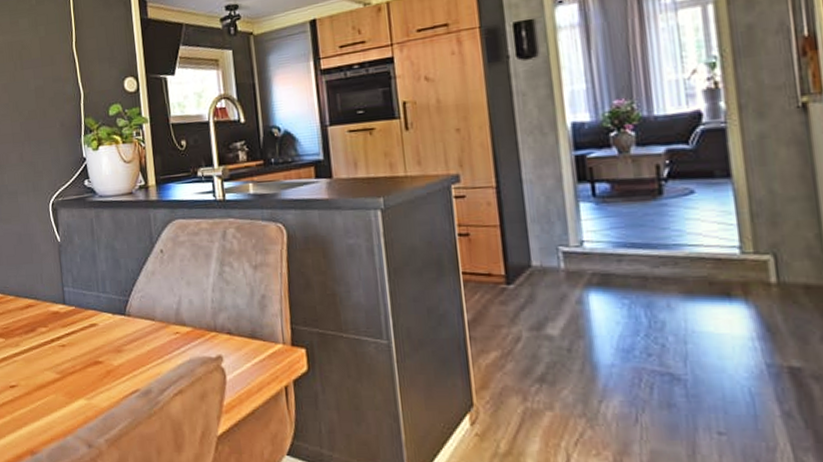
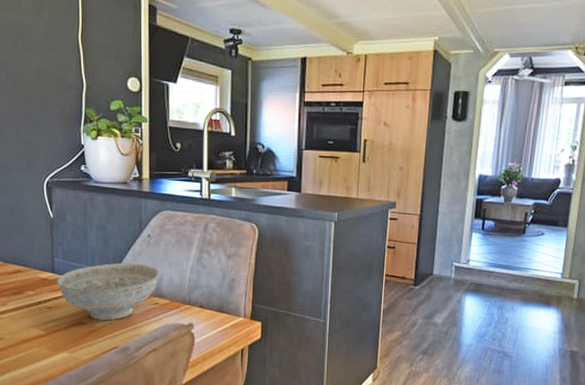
decorative bowl: none [68,285,177,358] -> present [57,263,159,321]

